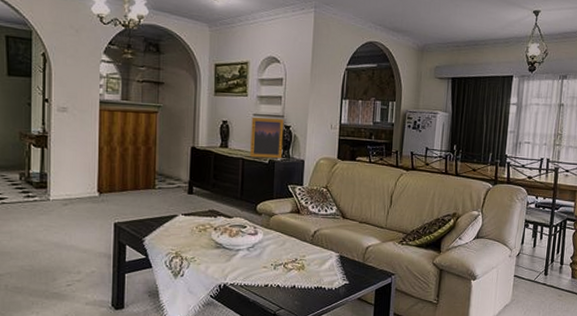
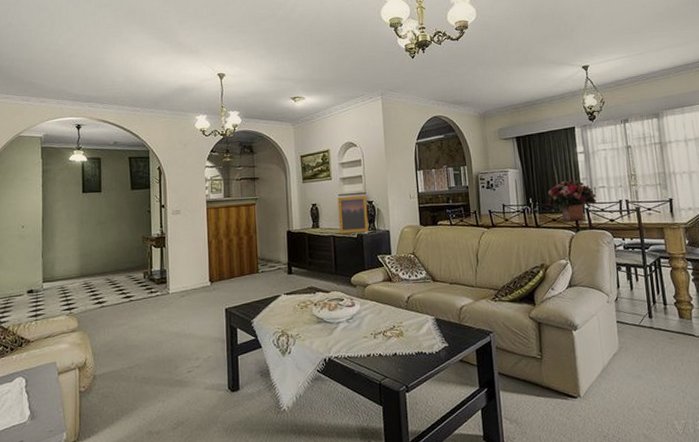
bouquet: none [471,131,520,174] -> present [547,180,597,221]

